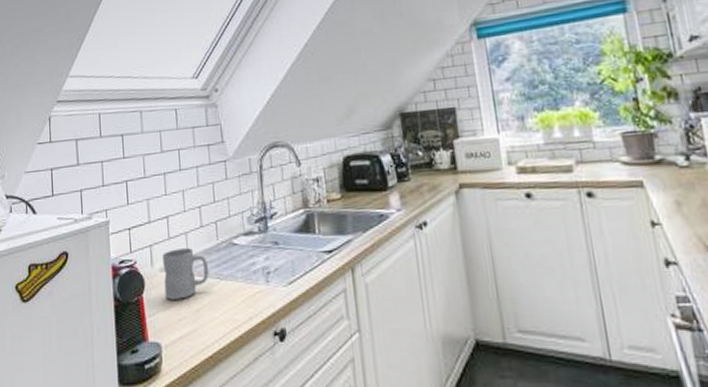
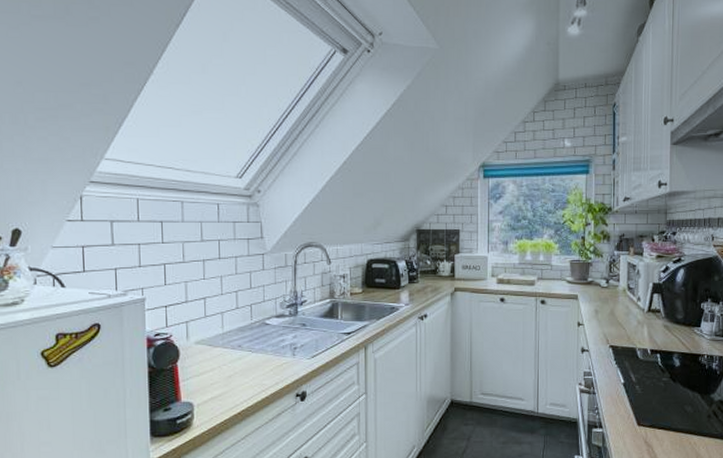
mug: present [162,248,209,300] -> none [198,326,242,368]

